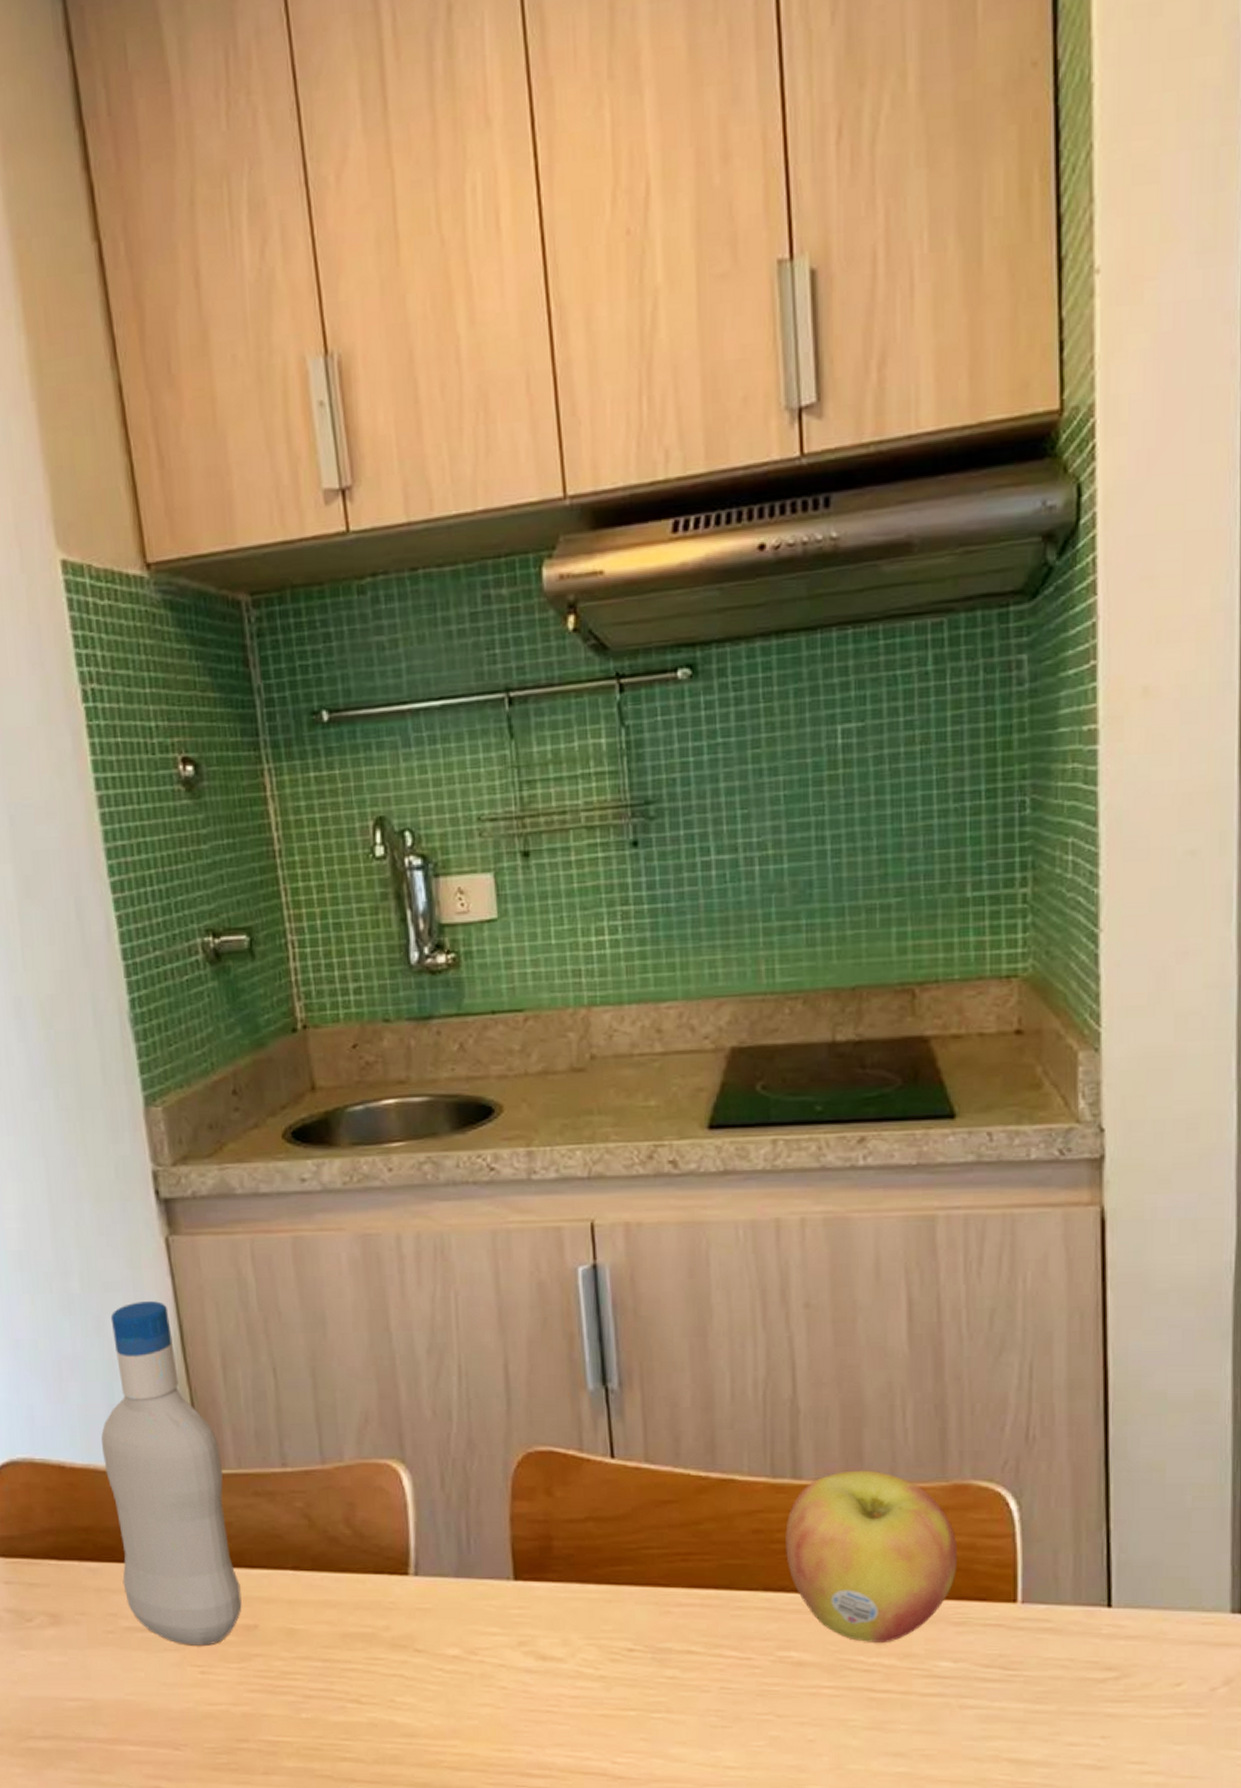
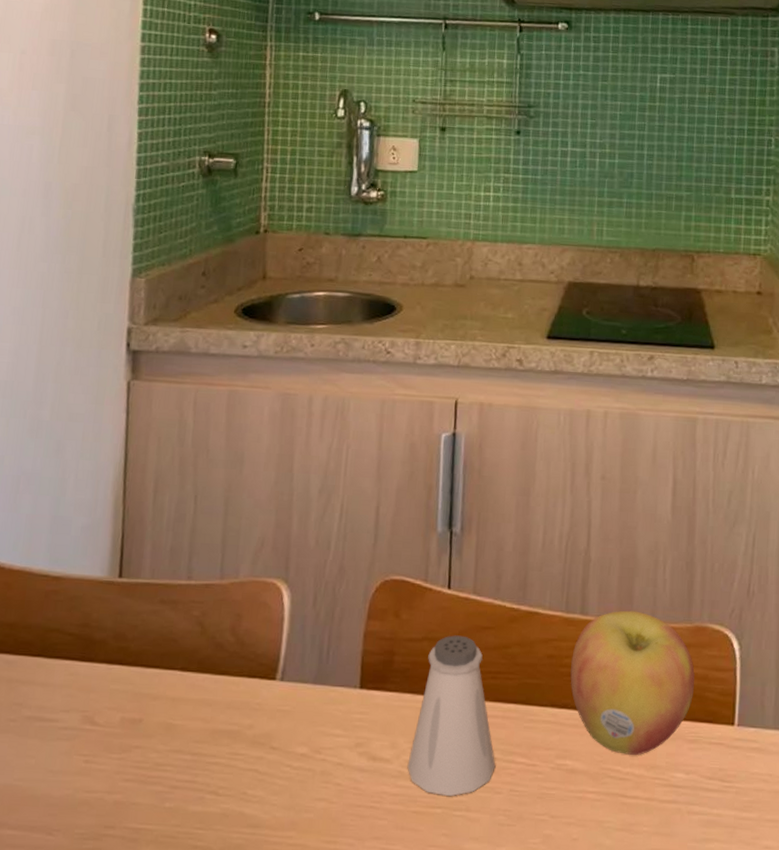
bottle: present [101,1301,242,1646] -> none [32,431,139,737]
saltshaker: none [586,1512,699,1698] -> present [407,635,496,797]

